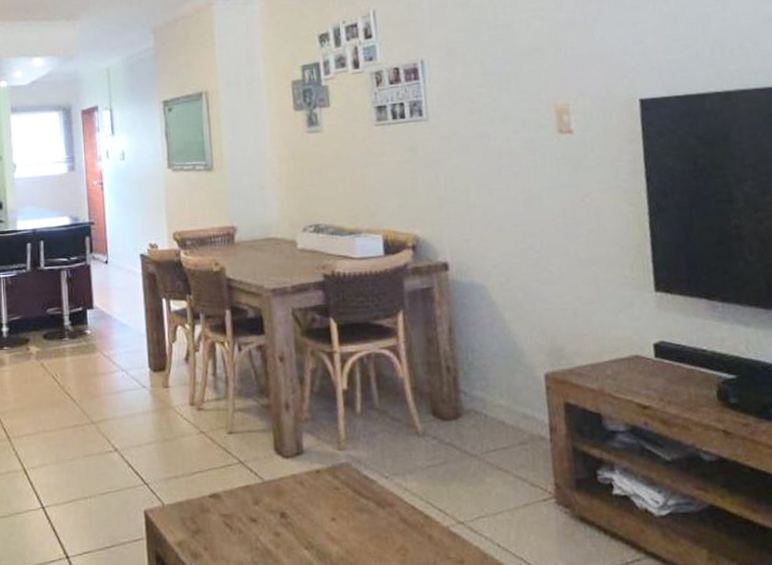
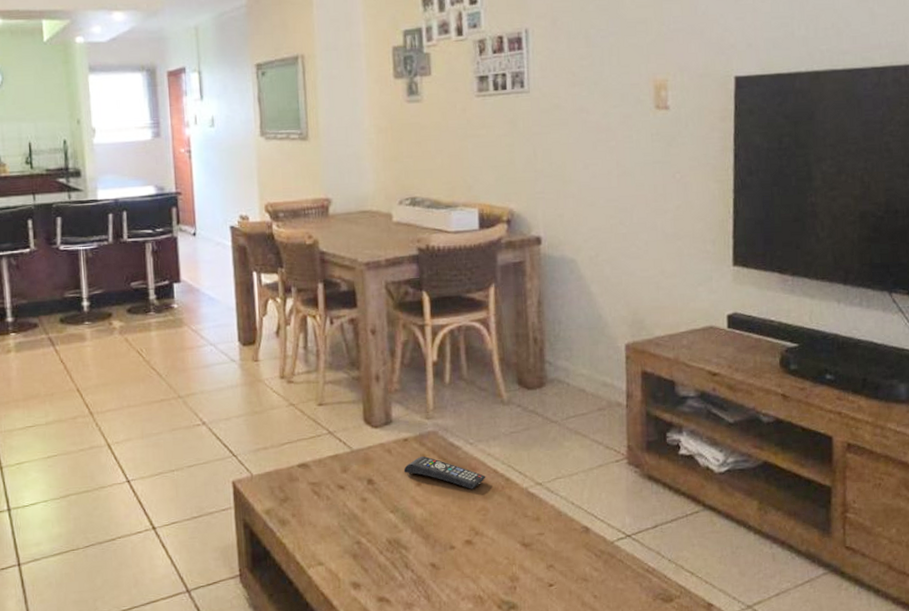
remote control: none [317,489,404,526] -> present [403,455,486,489]

